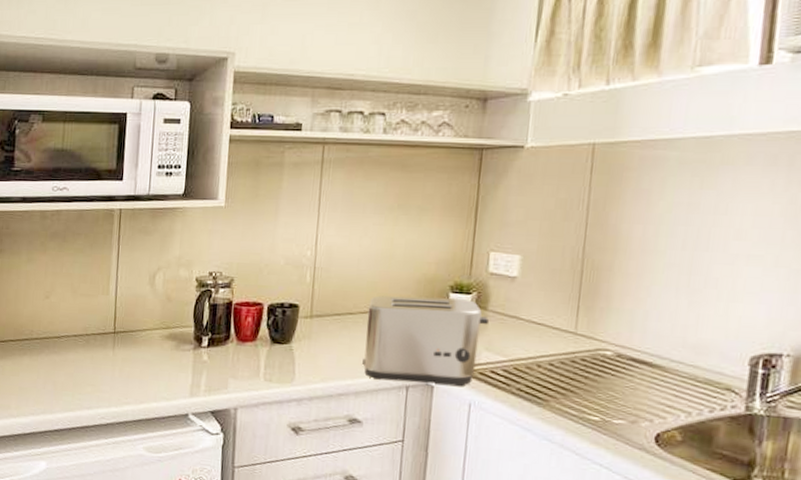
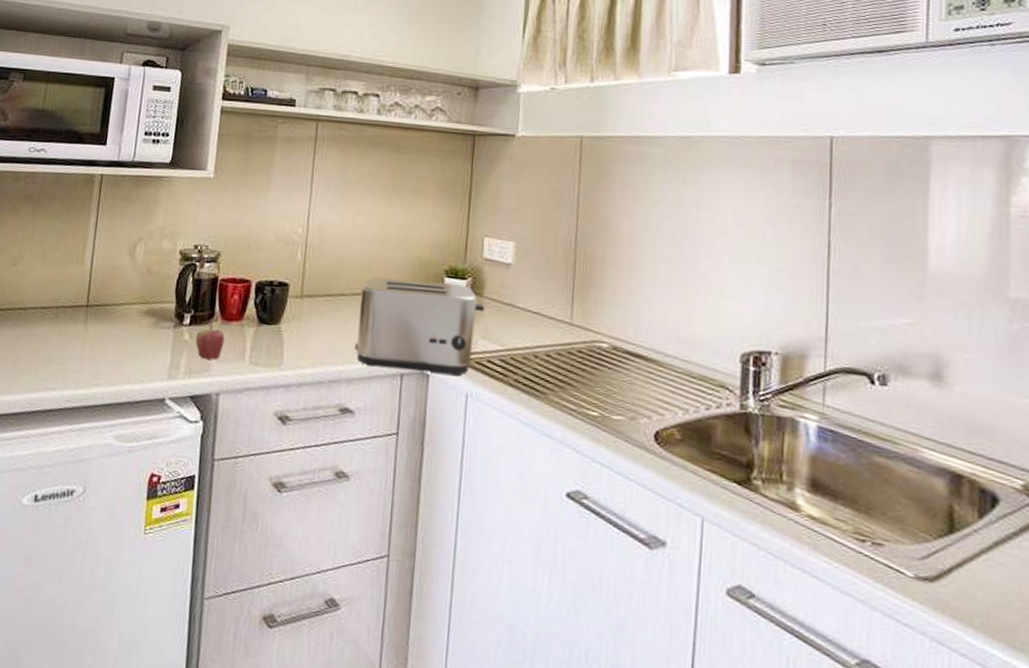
fruit: none [213,340,241,379] -> present [195,318,225,361]

